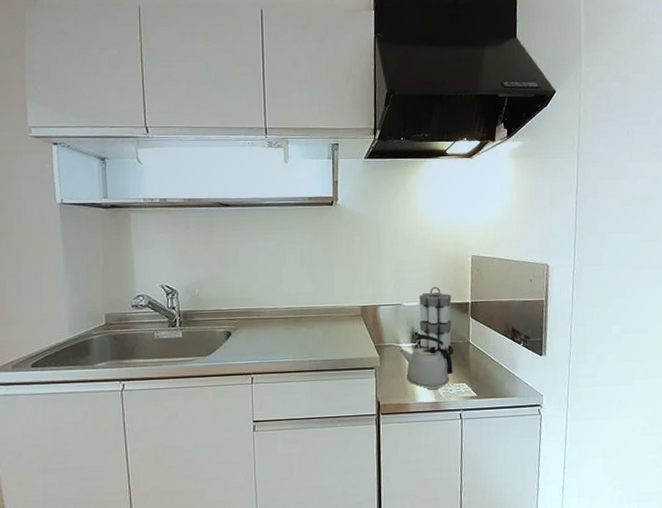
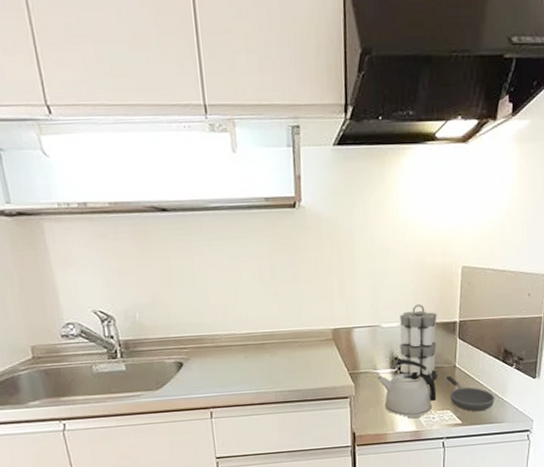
frying pan: none [461,351,506,386] -> present [446,376,495,412]

